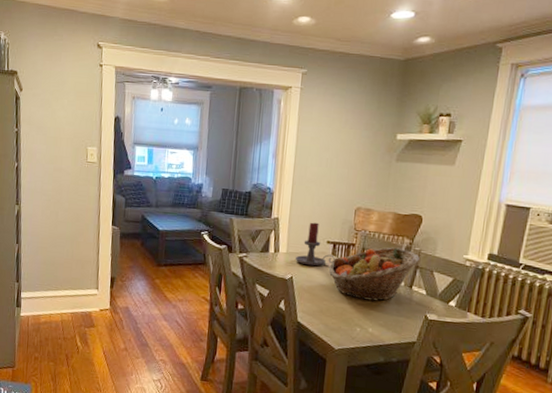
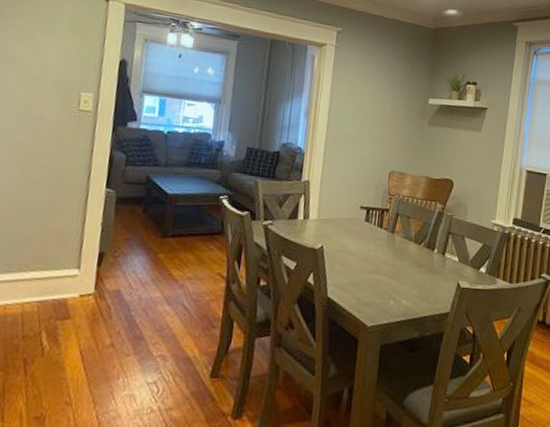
candle holder: present [296,222,335,267] -> none [327,186,368,234]
fruit basket: present [328,247,420,301] -> none [361,212,451,270]

